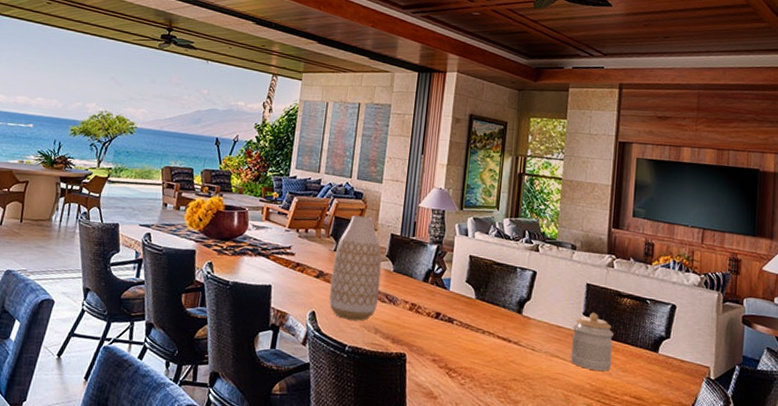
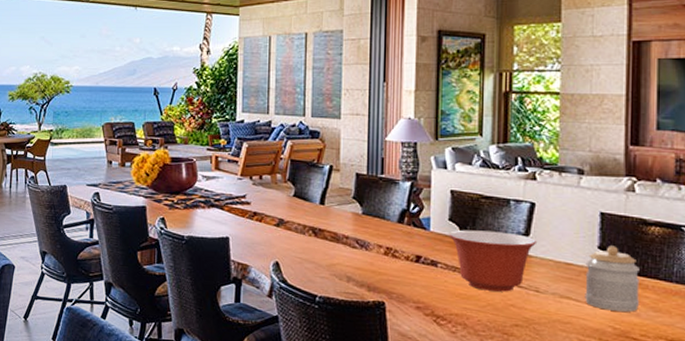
vase: present [329,215,382,321] -> none [292,156,349,269]
mixing bowl: none [464,291,536,349] -> present [448,230,538,292]

